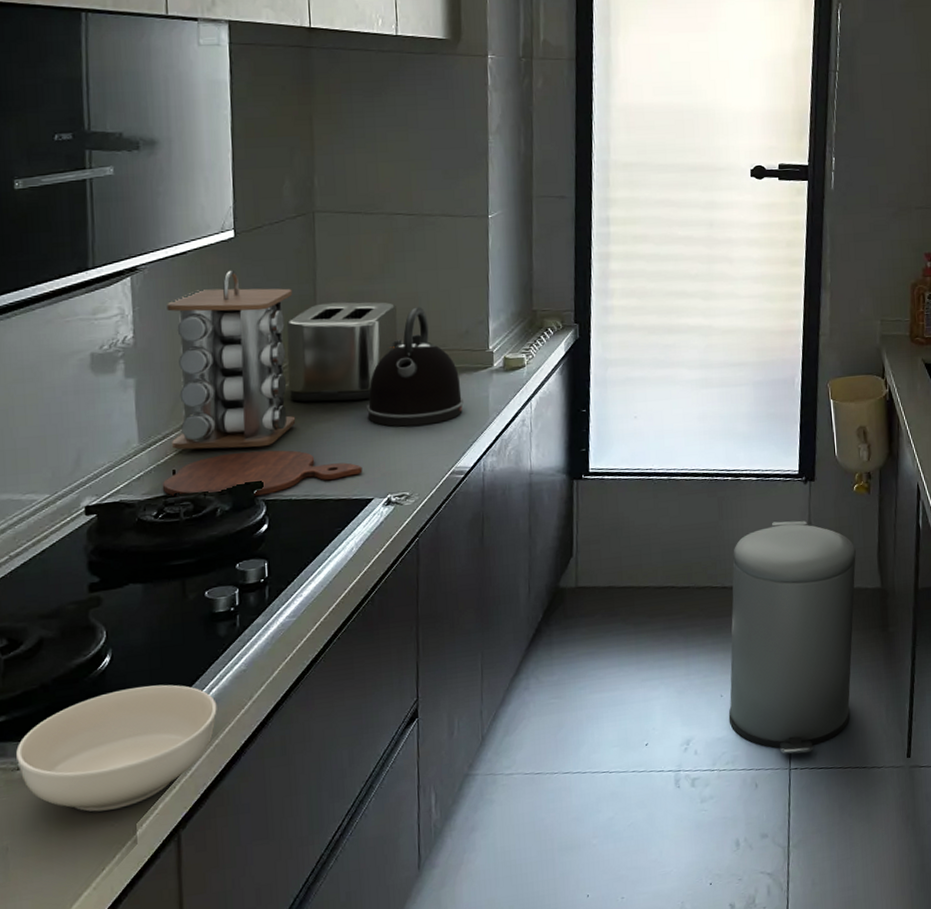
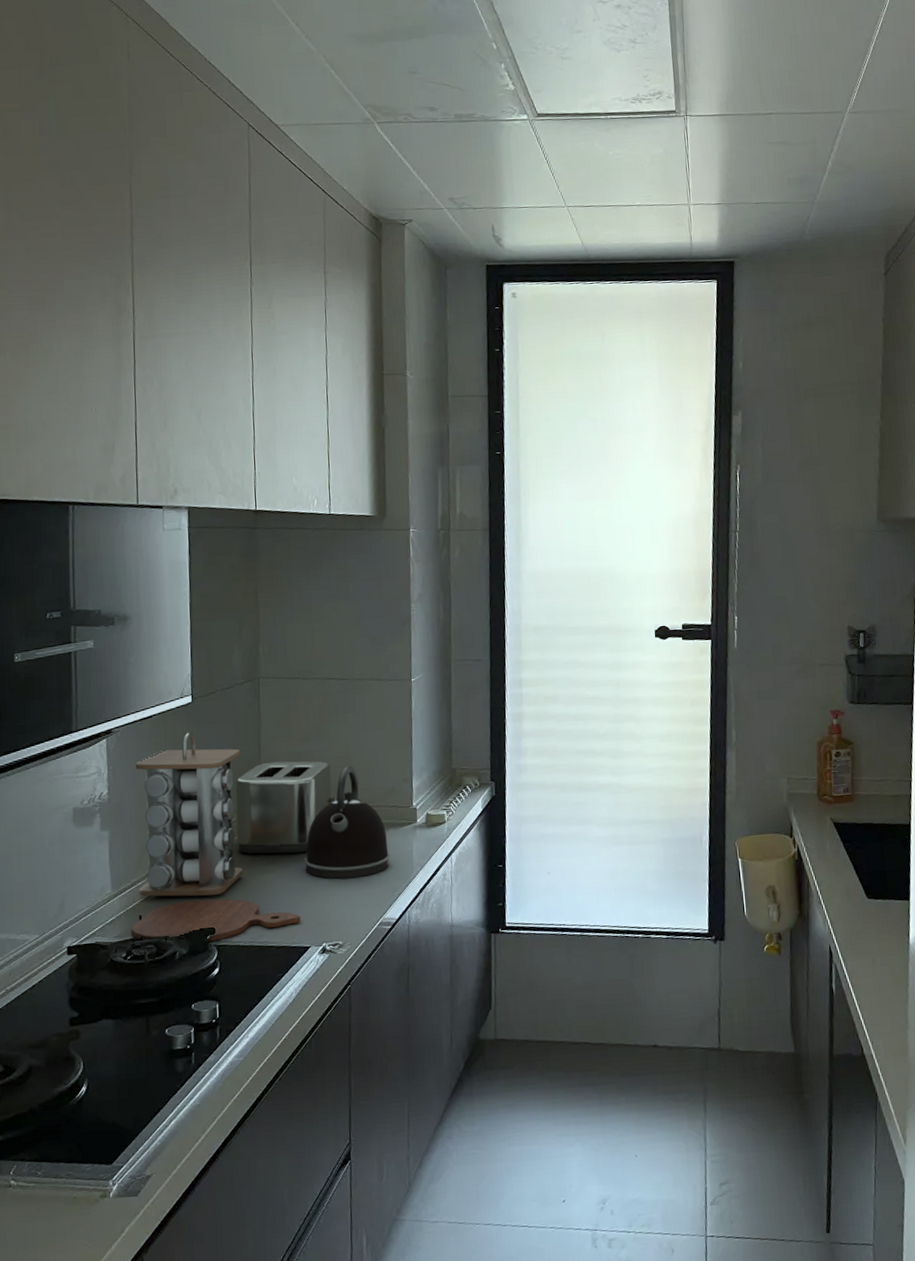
bowl: present [16,684,217,812] -> none [9,1115,175,1231]
pedal bin: present [728,520,856,755] -> none [644,980,768,1221]

